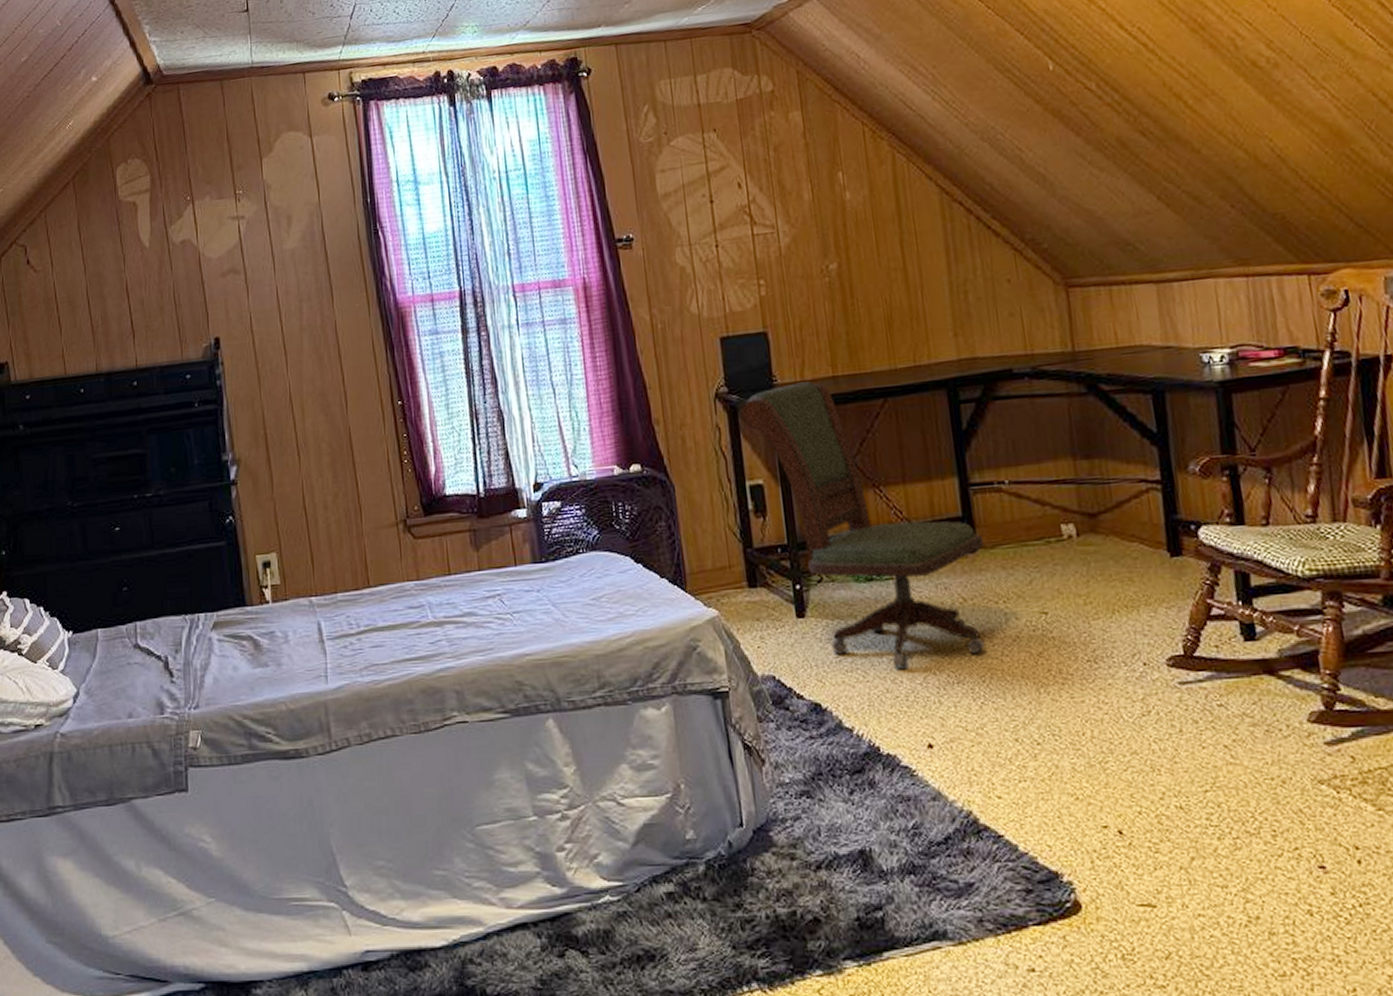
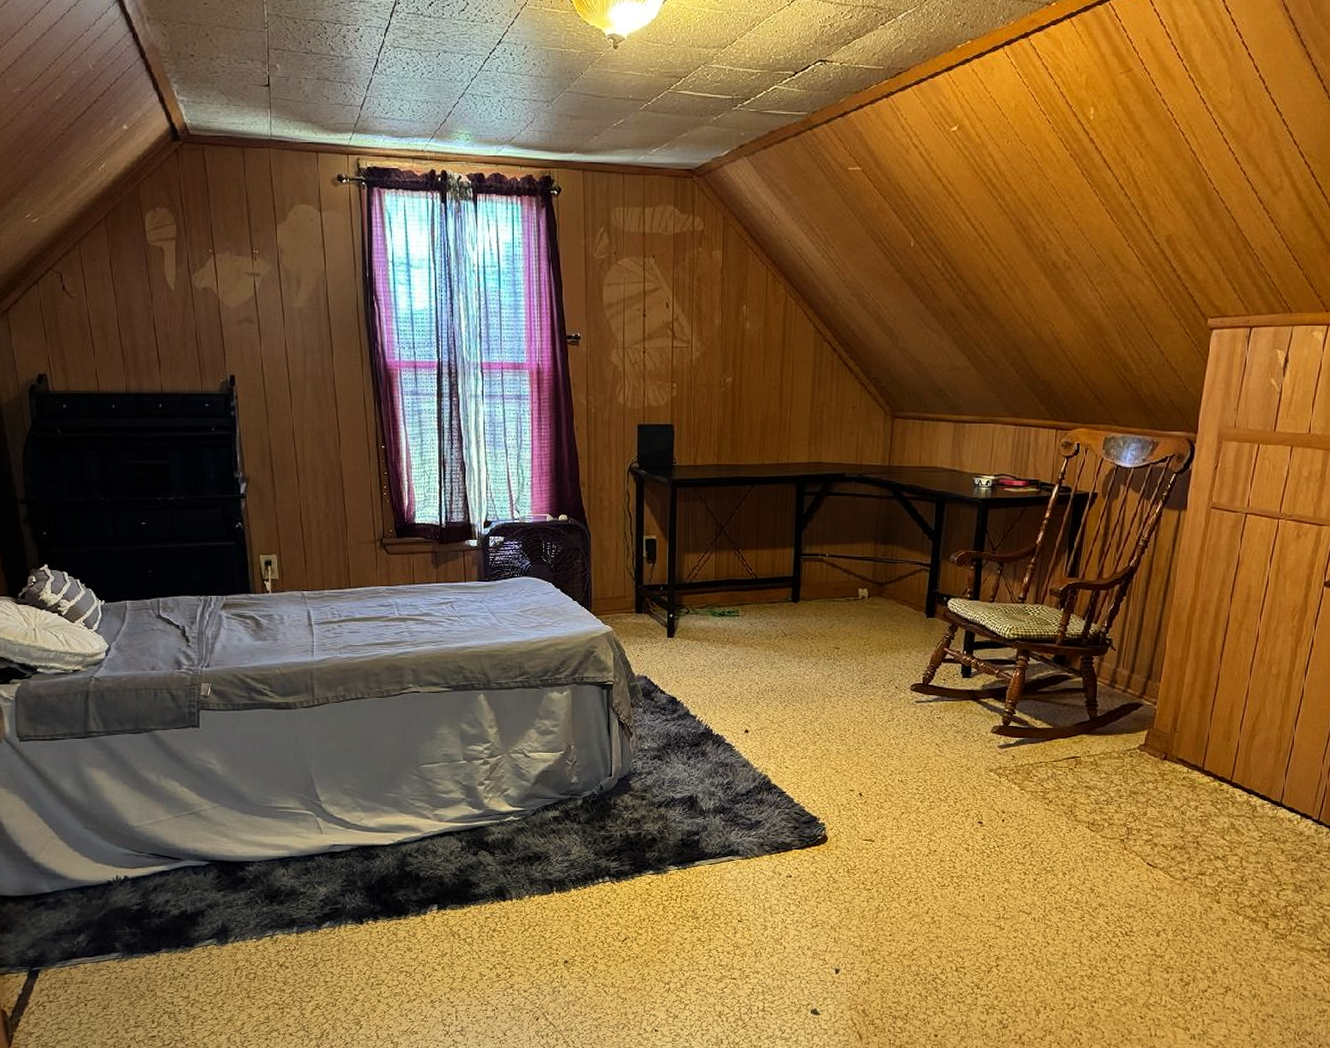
office chair: present [739,381,985,669] -> none [645,466,804,678]

